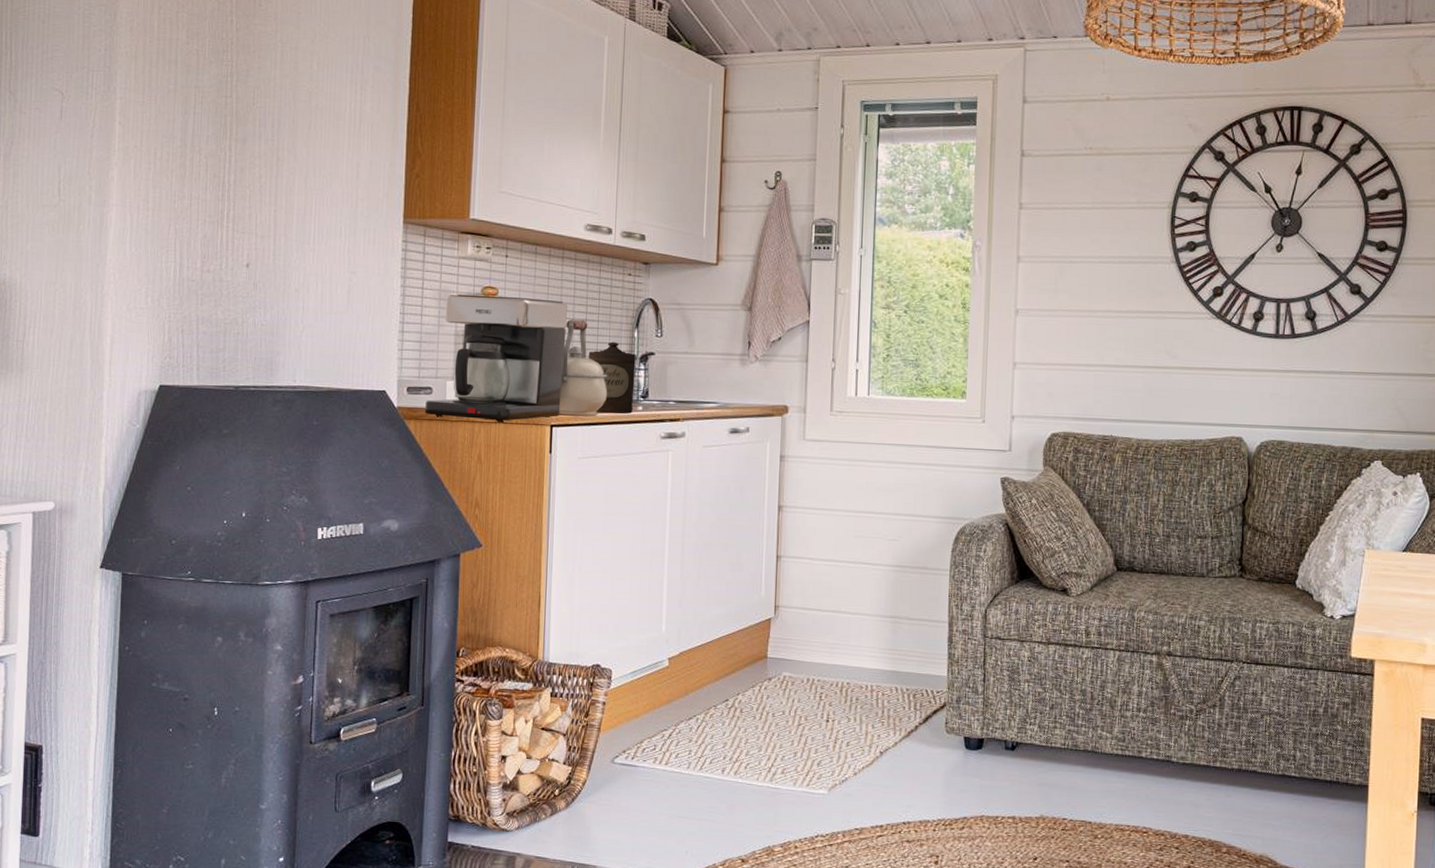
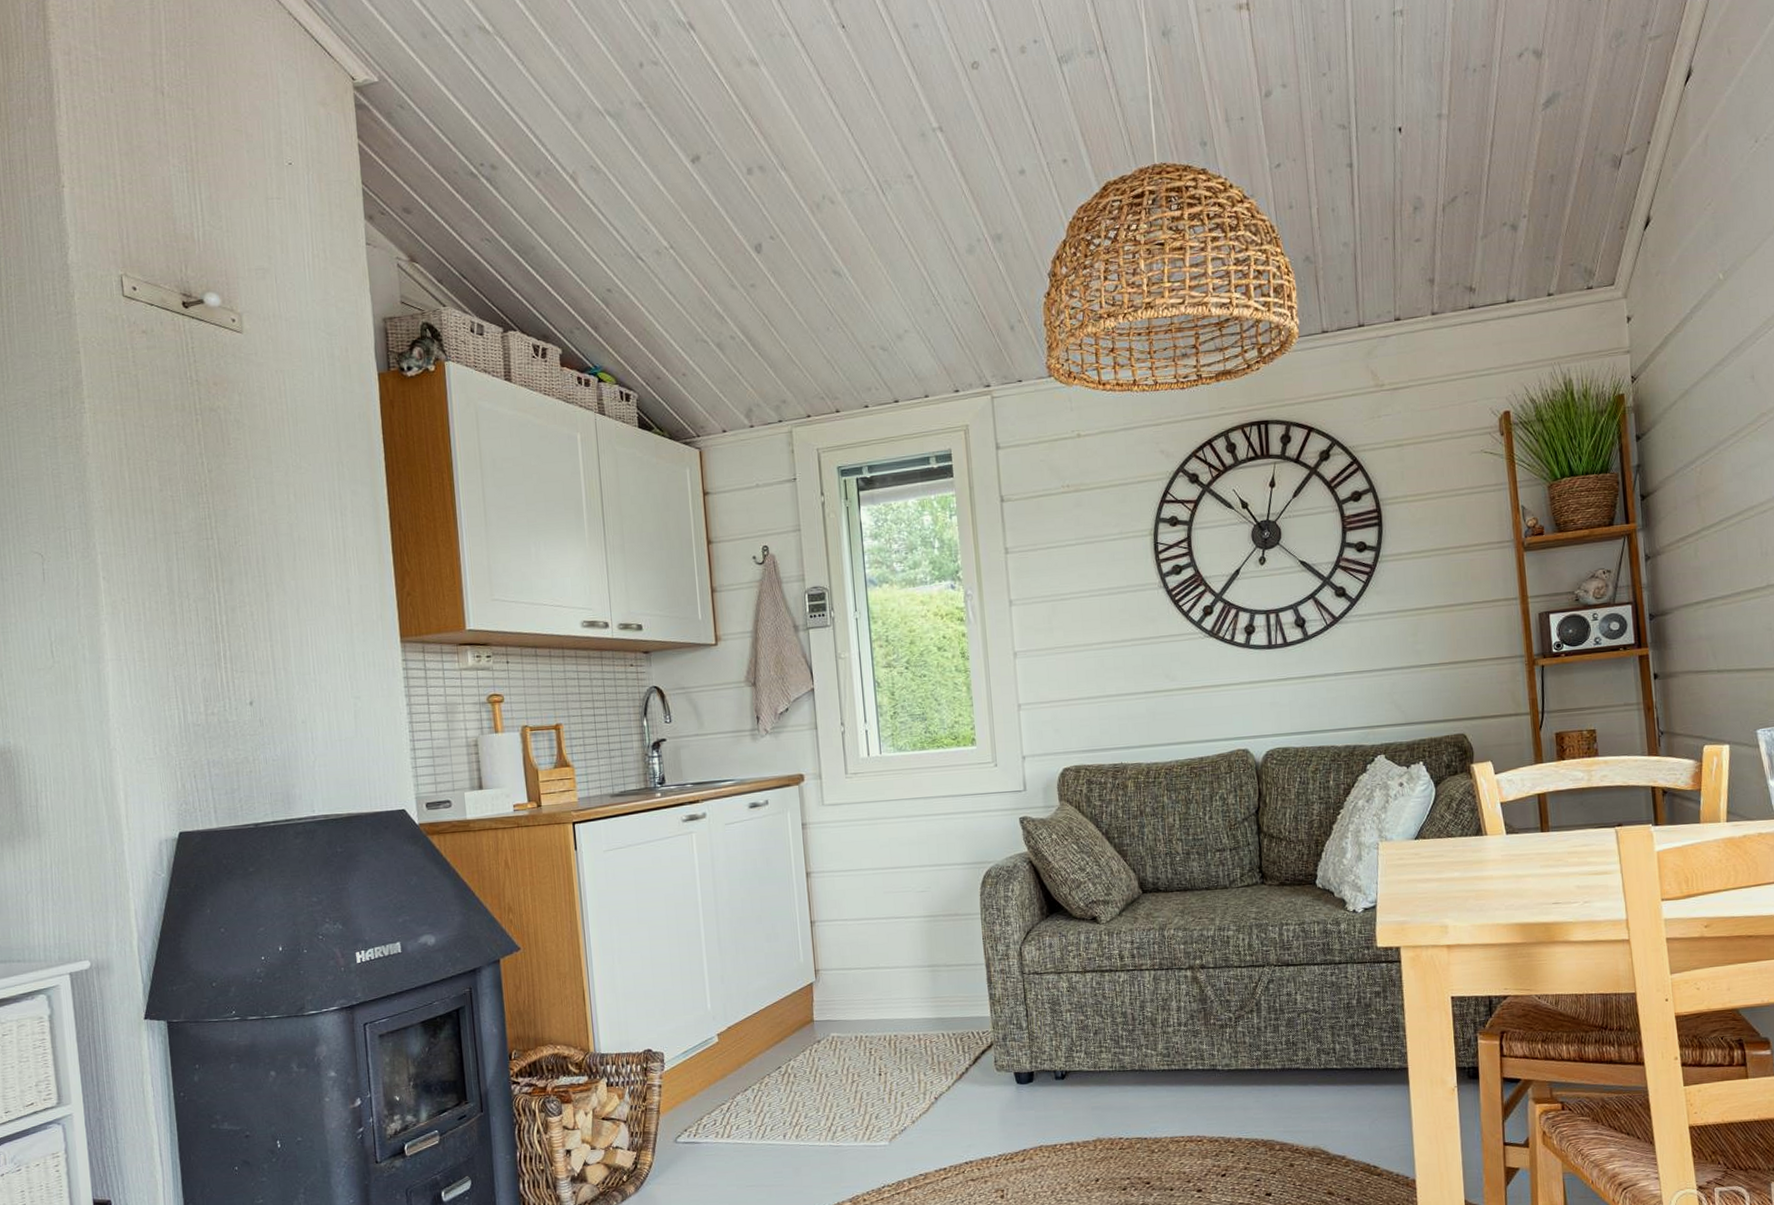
coffee maker: present [424,294,567,421] -> none [446,699,581,828]
kettle: present [559,319,608,417] -> none [575,715,625,812]
canister: present [588,342,636,415] -> none [600,733,651,805]

